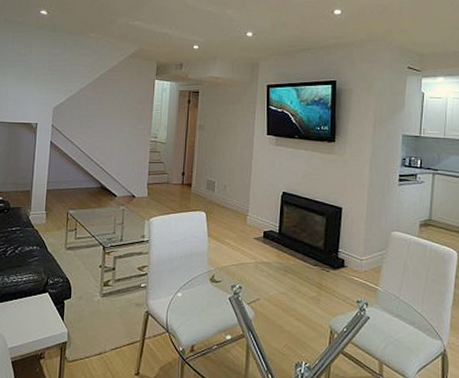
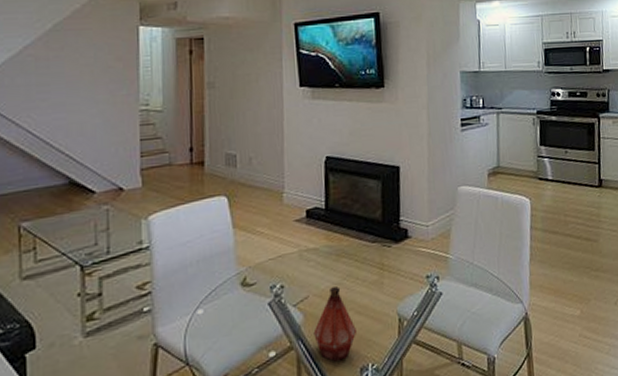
bottle: none [261,295,296,354] -> present [313,286,358,362]

